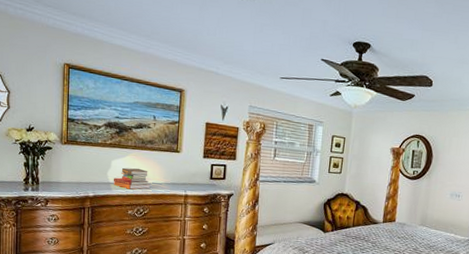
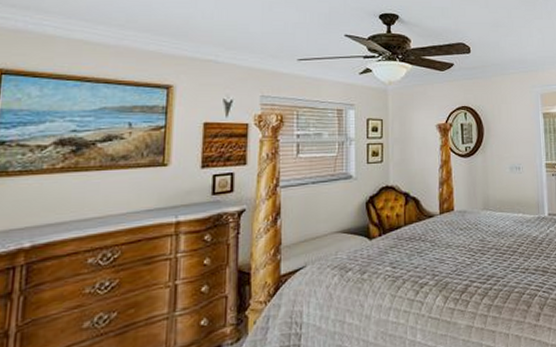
books: present [113,167,150,190] -> none [64,195,123,228]

